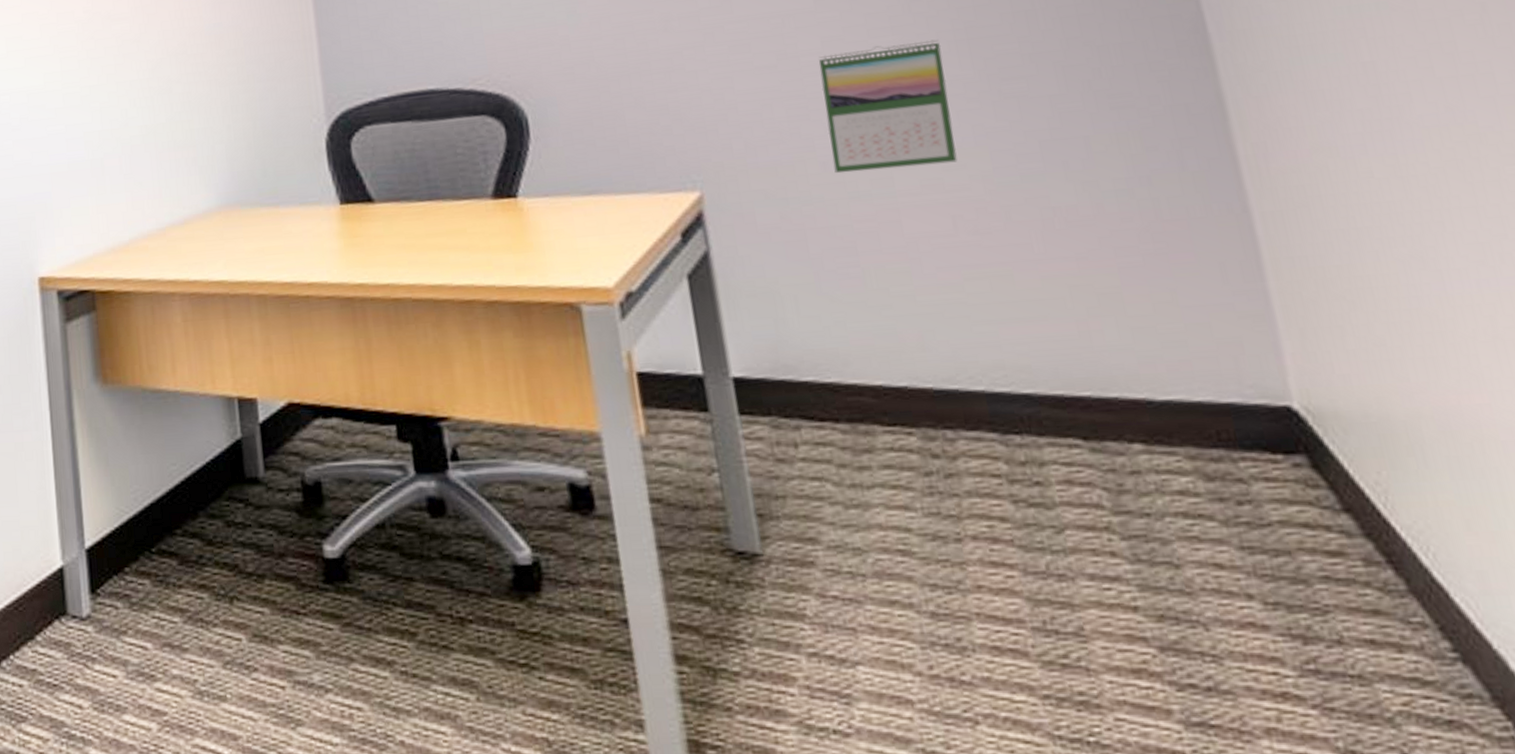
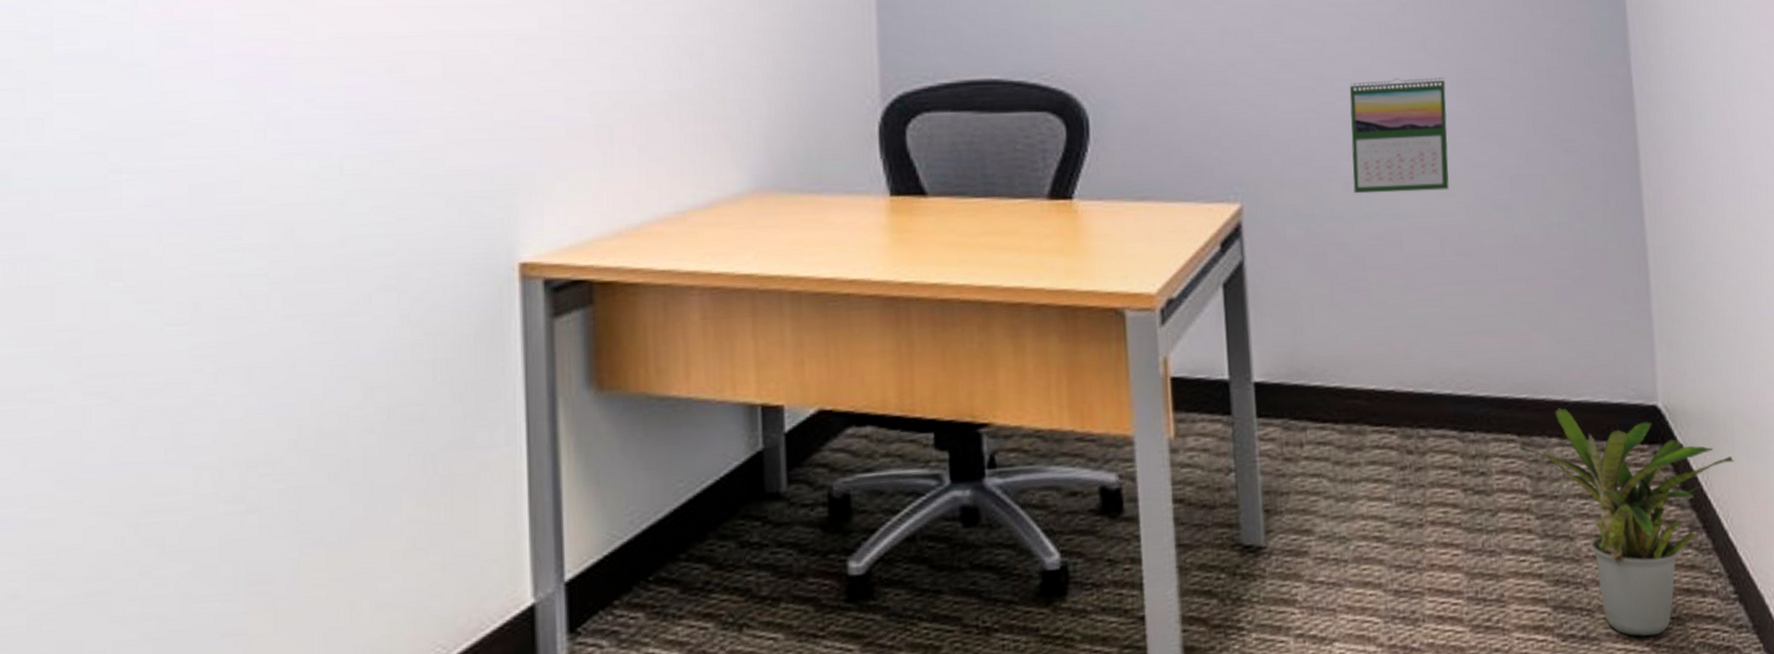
potted plant: none [1083,408,1430,697] -> present [1517,407,1734,637]

